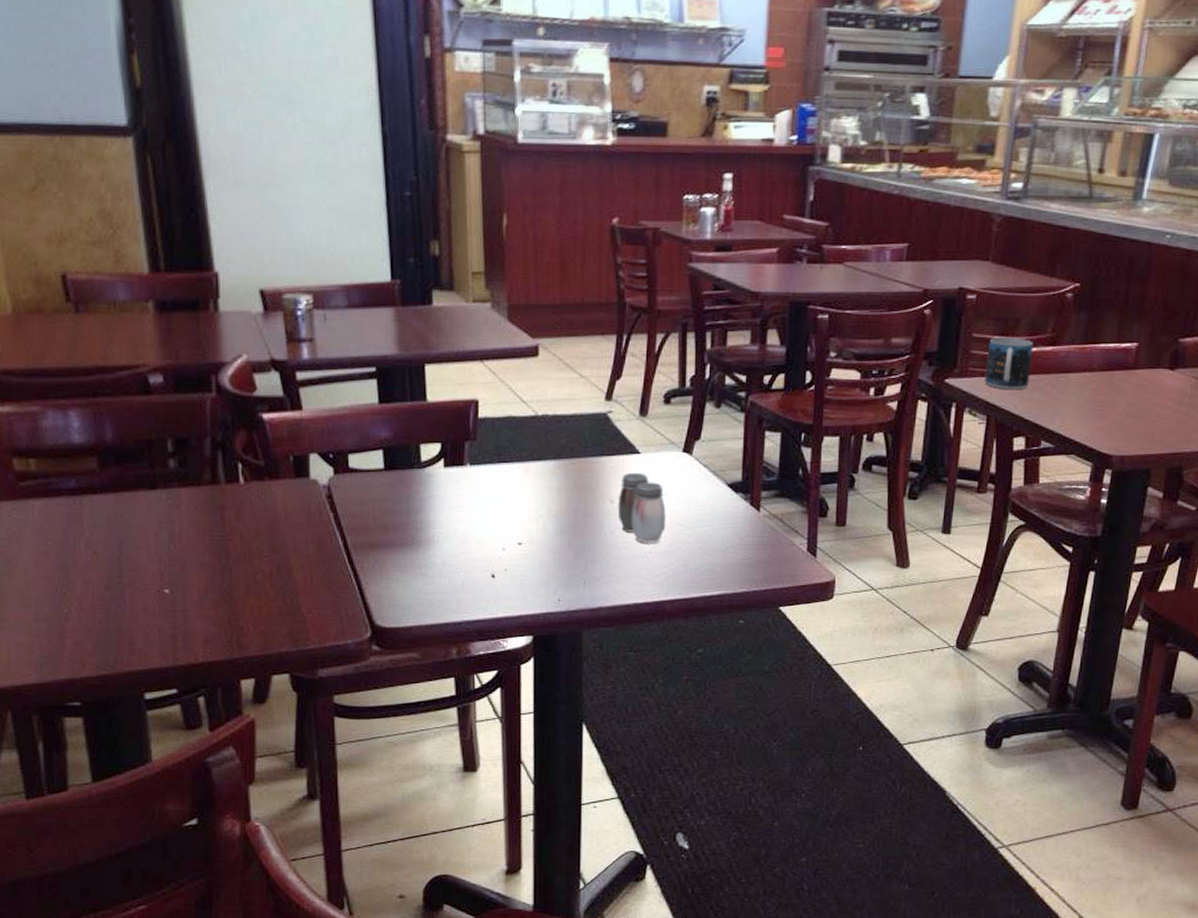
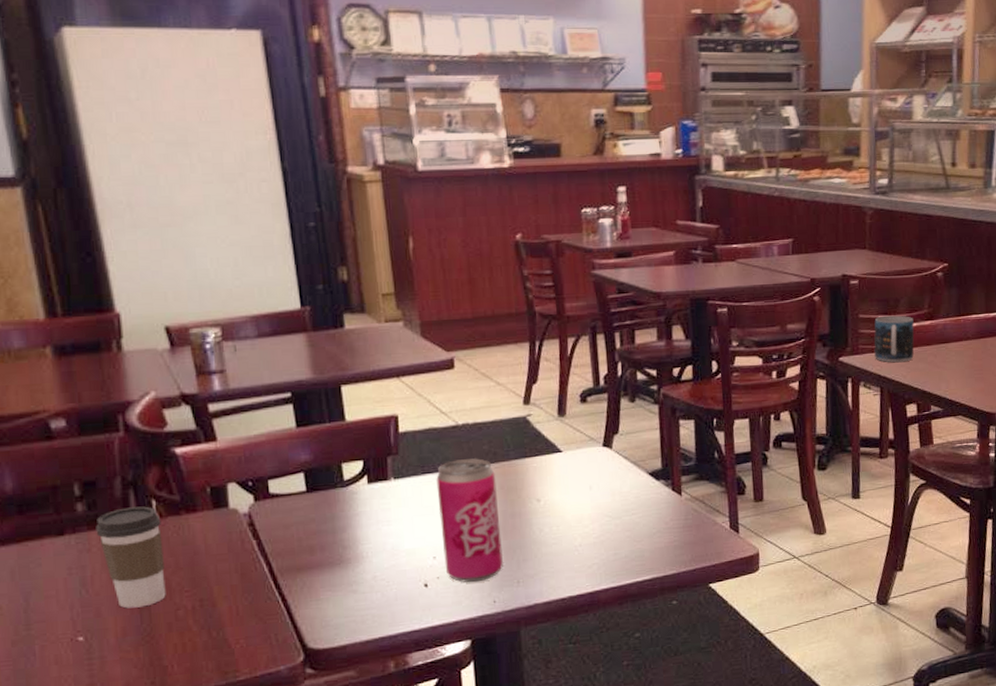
coffee cup: none [185,468,246,567] -> present [96,506,166,609]
beverage can: none [511,451,572,579] -> present [436,457,504,583]
salt and pepper shaker: present [617,472,666,543] -> none [544,470,593,537]

